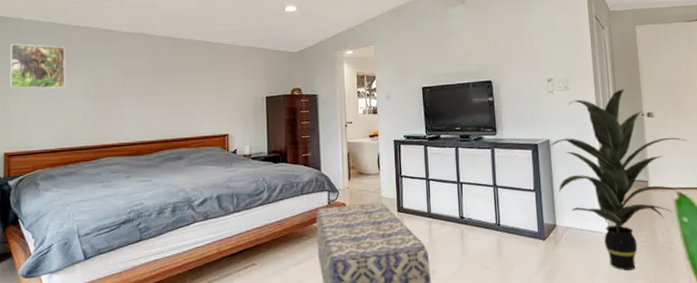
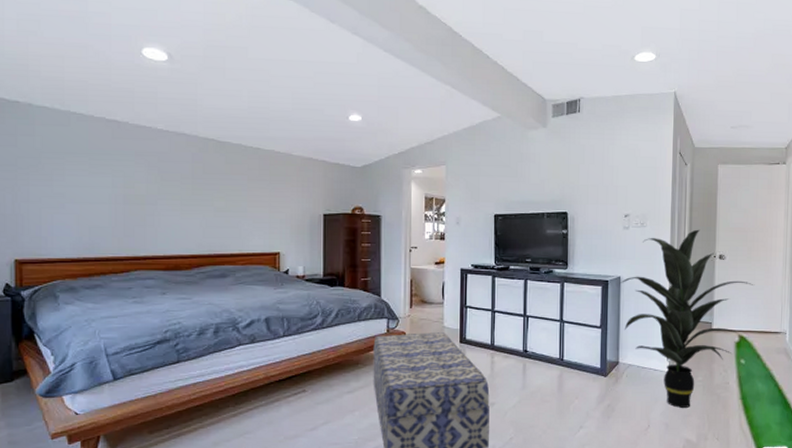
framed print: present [9,44,66,89] -> none [19,133,88,189]

